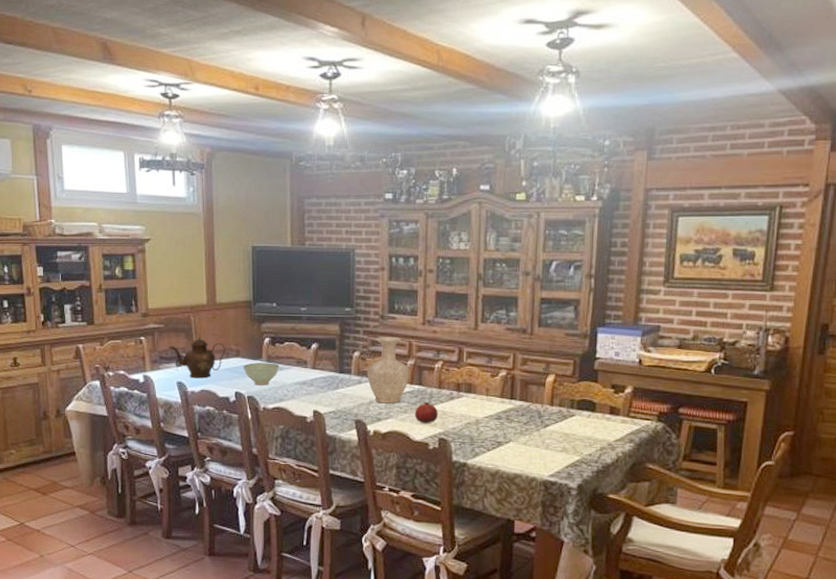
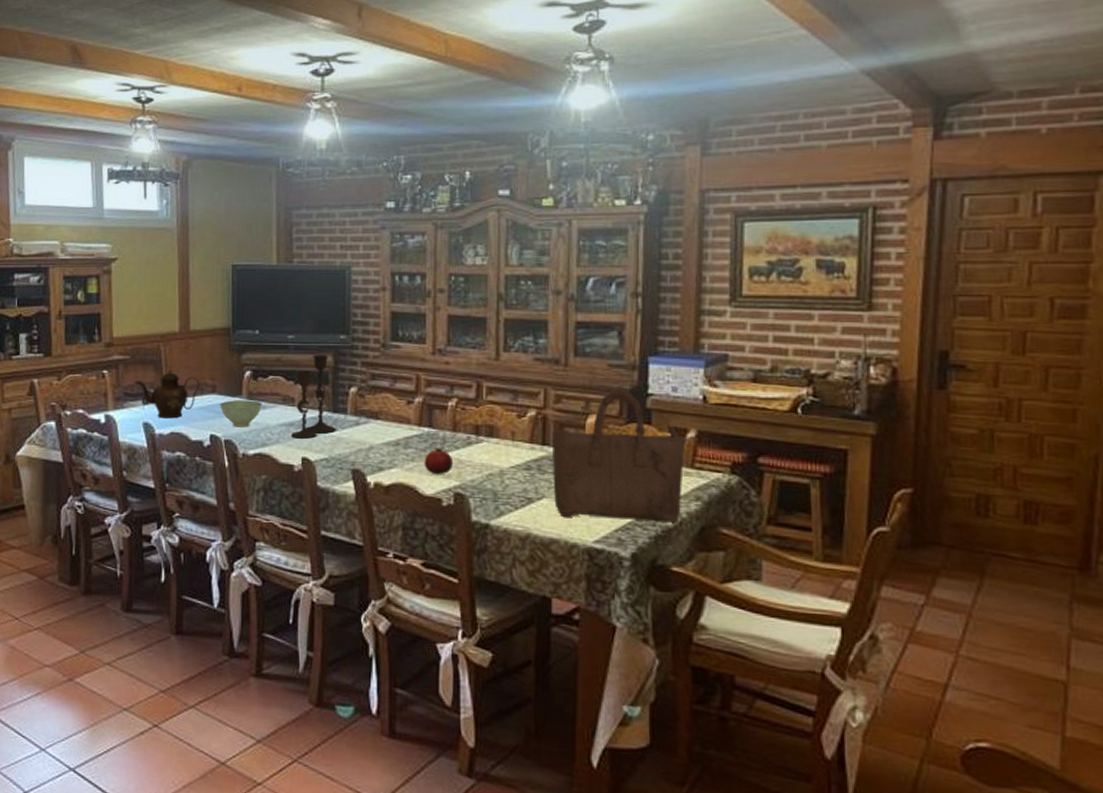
candlestick: none [304,324,342,395] -> present [291,355,336,439]
vase: present [366,337,409,404] -> none [365,369,417,450]
handbag: none [518,352,626,460] -> present [552,387,688,523]

